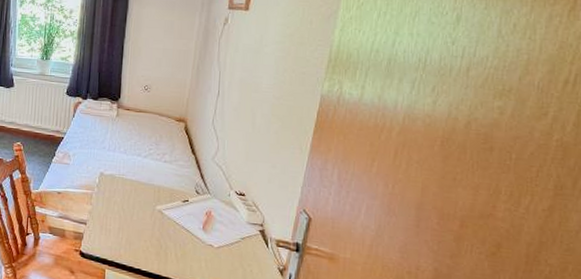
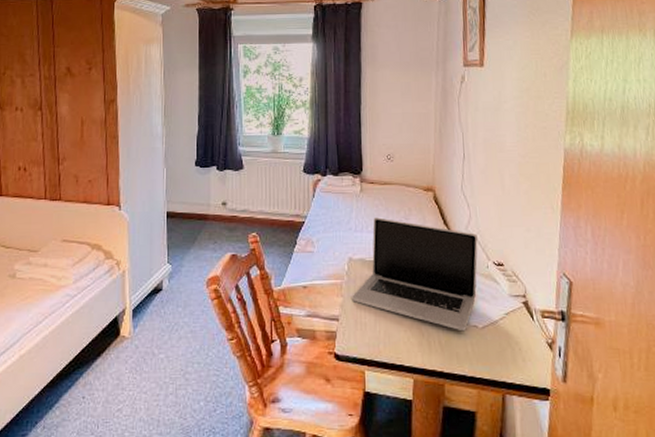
laptop: none [100,140,223,249] -> present [352,217,478,332]

